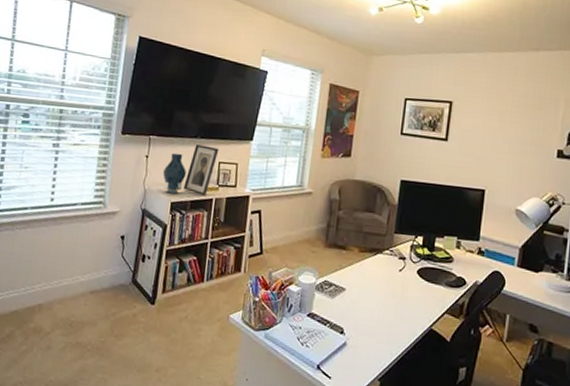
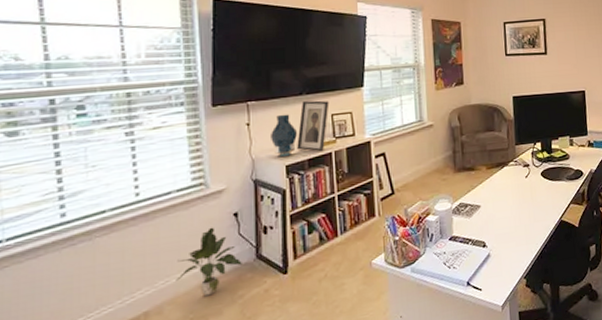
potted plant: none [66,243,120,306] -> present [176,227,242,297]

